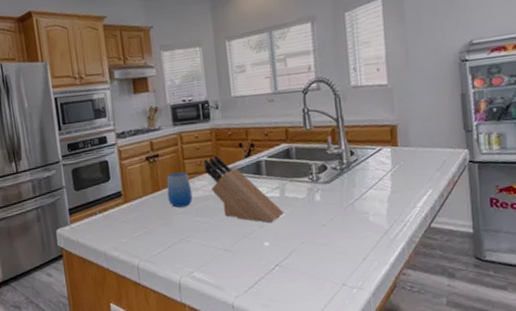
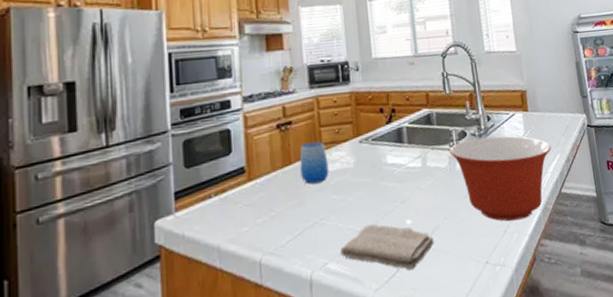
knife block: present [203,155,284,223] -> none [342,121,426,198]
washcloth: none [204,244,291,285] -> present [340,224,435,271]
mixing bowl: none [308,170,422,251] -> present [449,136,551,222]

